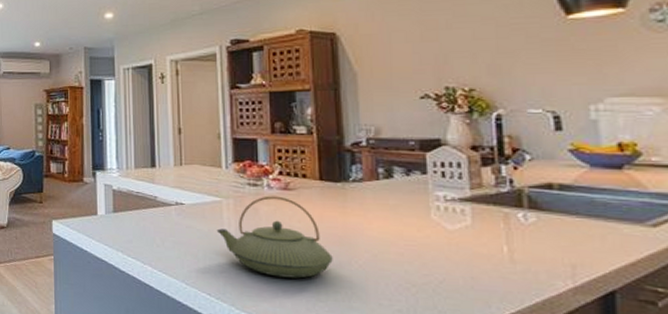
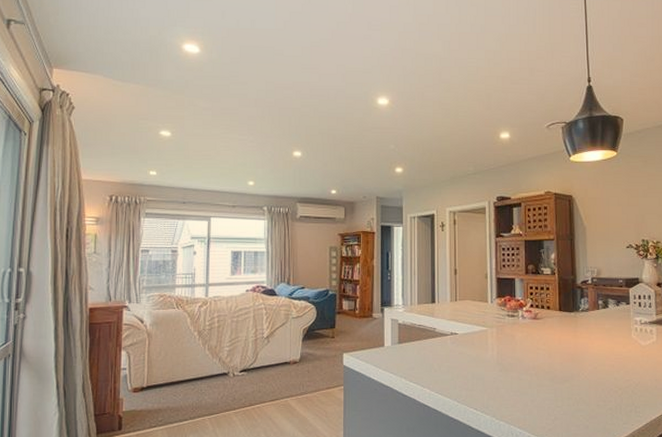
teapot: present [216,196,333,279] -> none [482,324,567,390]

